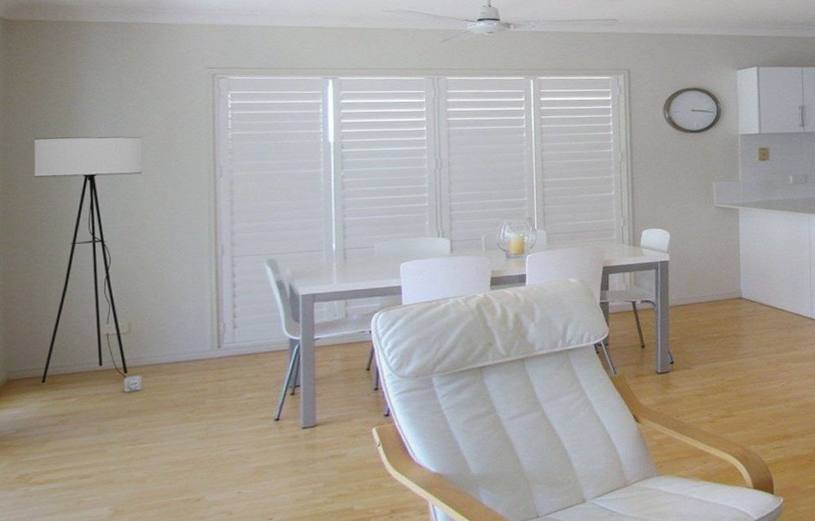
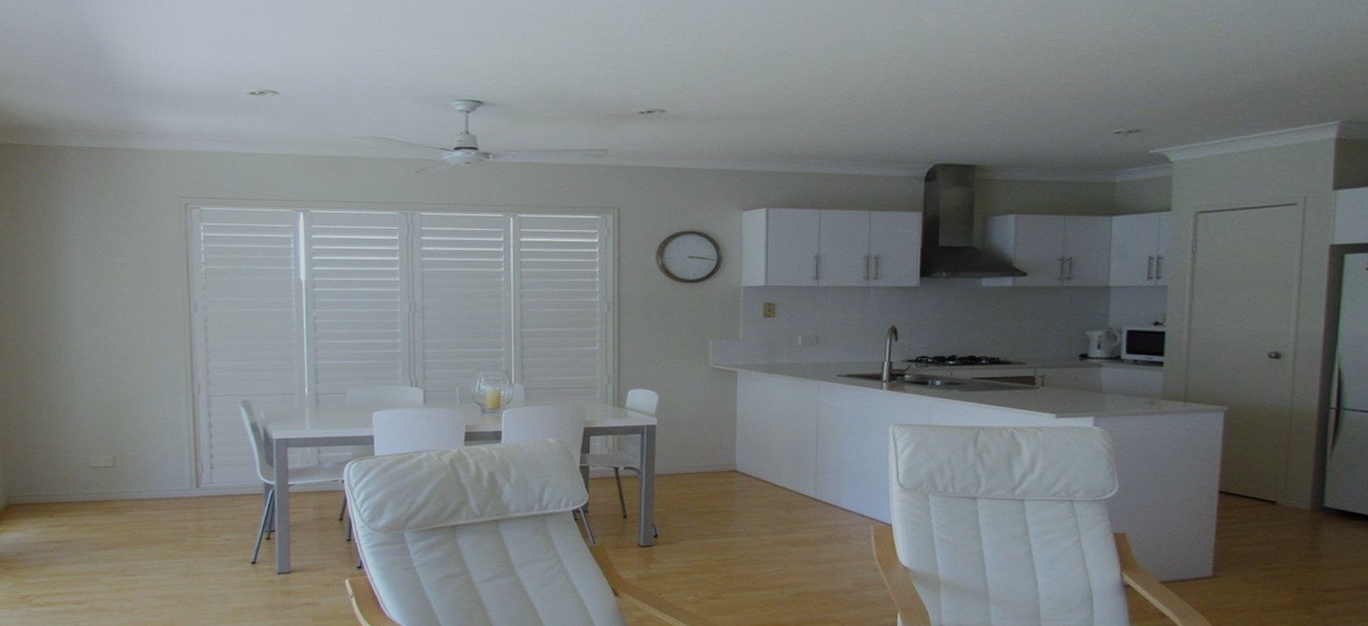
floor lamp: present [34,136,143,392] -> none [21,266,128,525]

